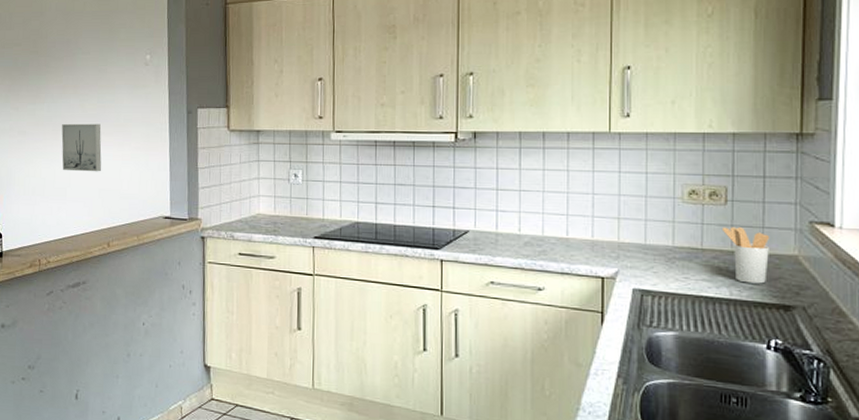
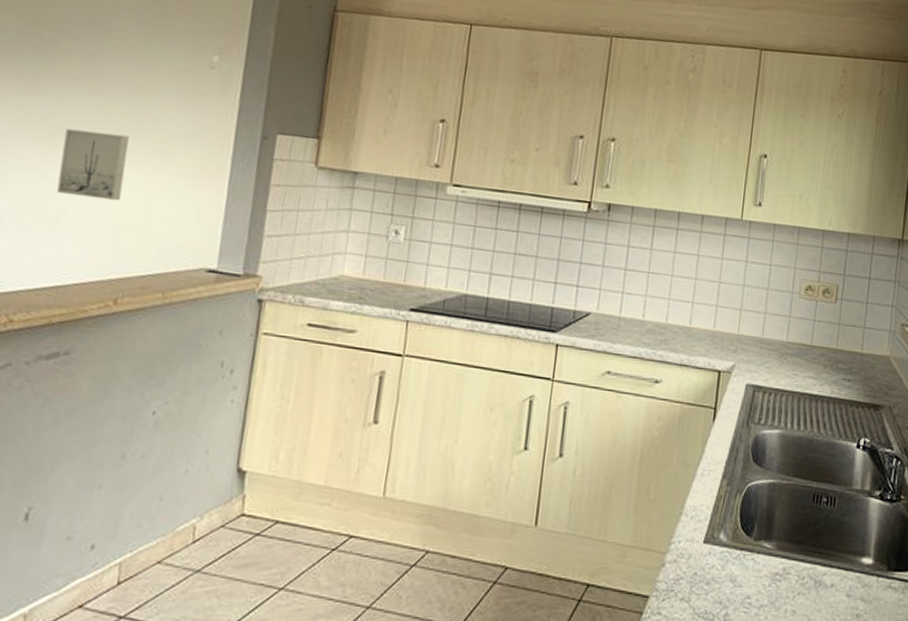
utensil holder: present [721,227,770,284] -> none [830,324,869,383]

